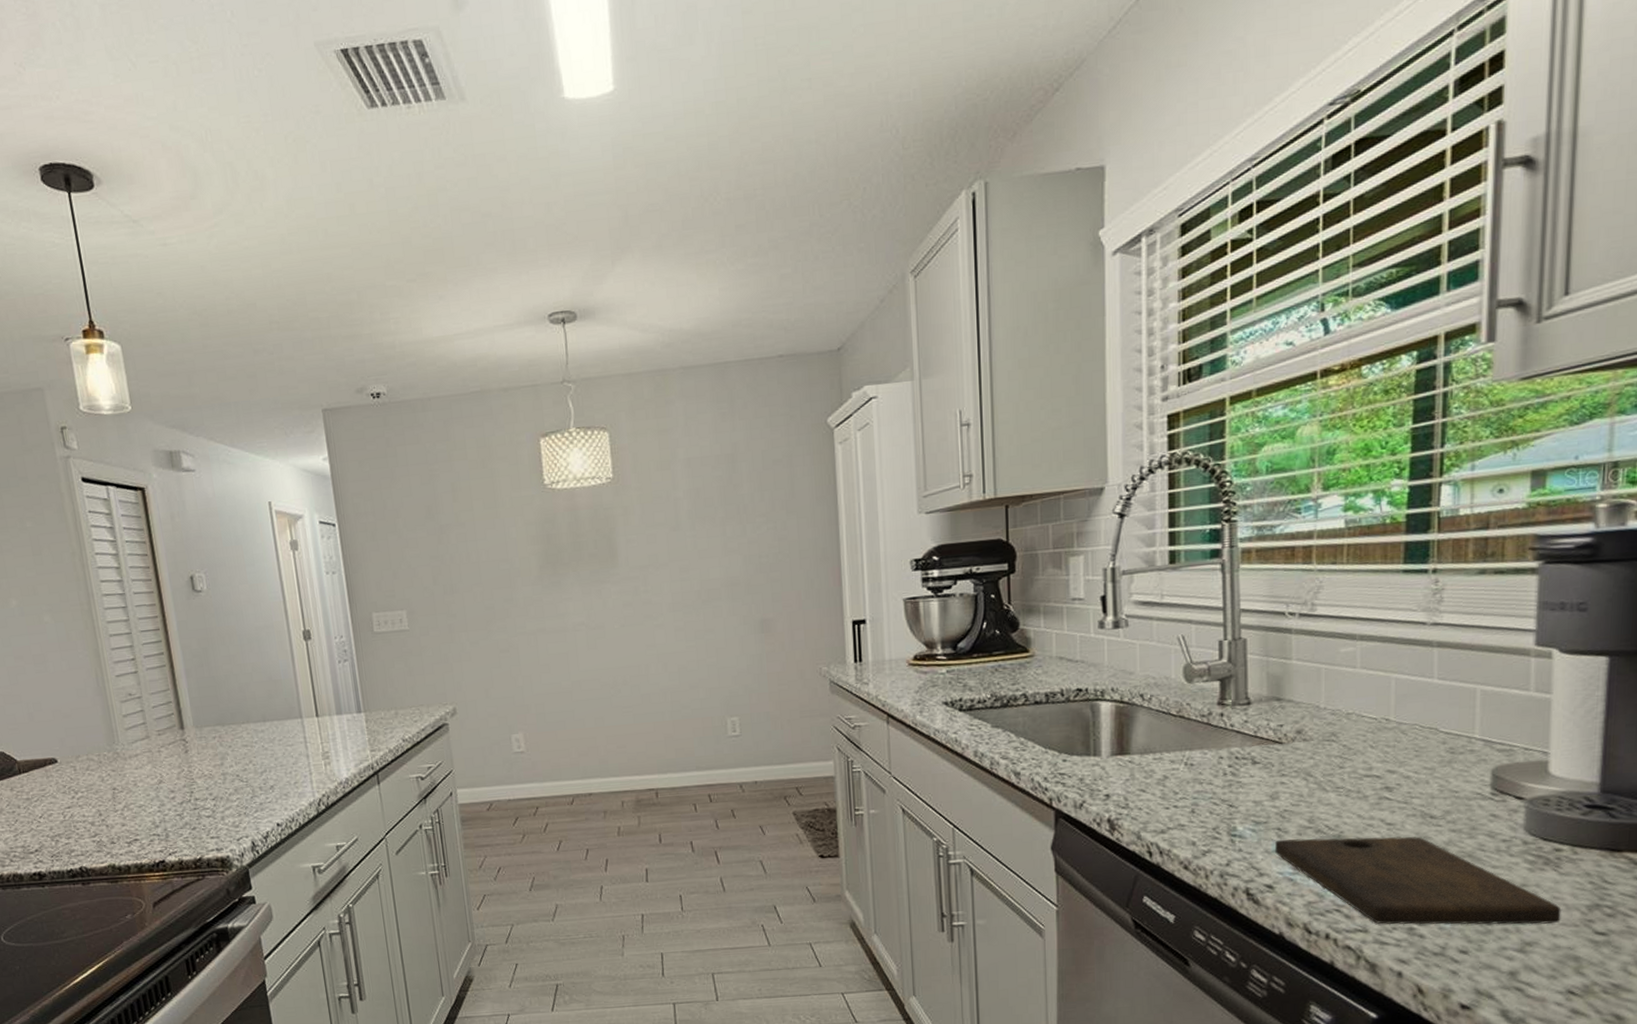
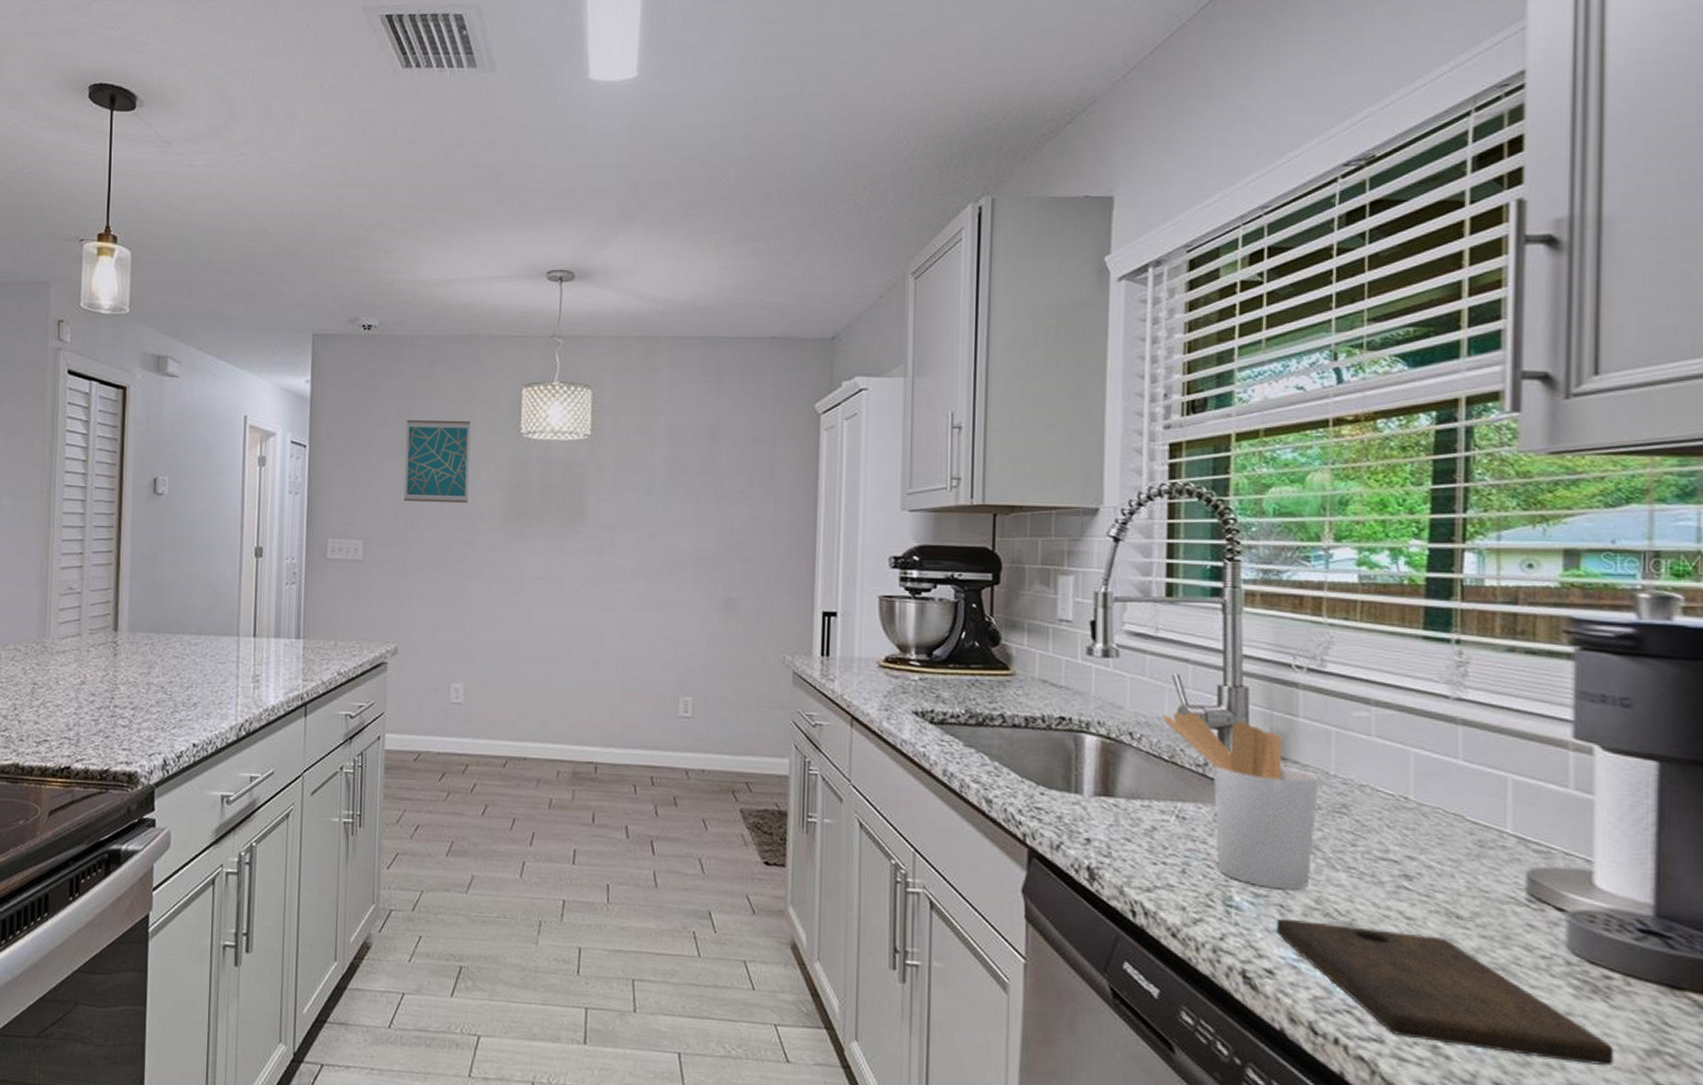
wall art: none [430,478,503,567] -> present [403,419,471,504]
utensil holder: none [1169,668,1311,815] -> present [1161,711,1319,890]

